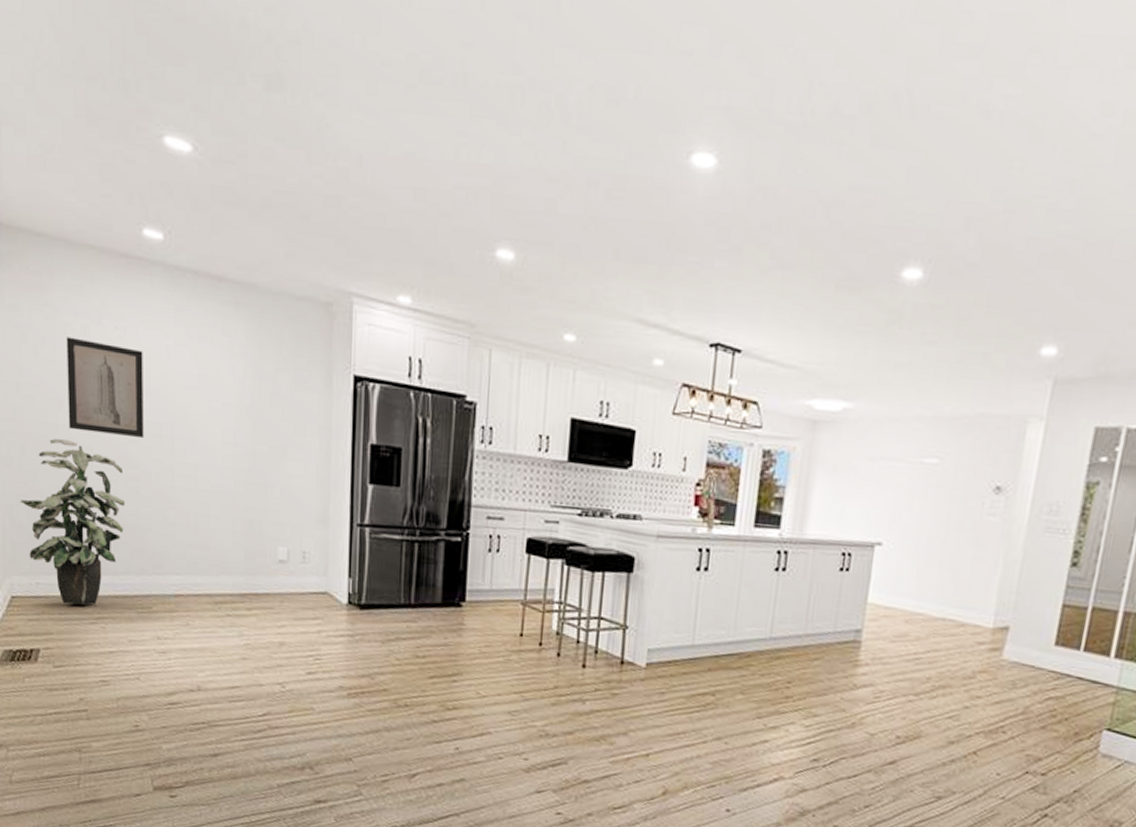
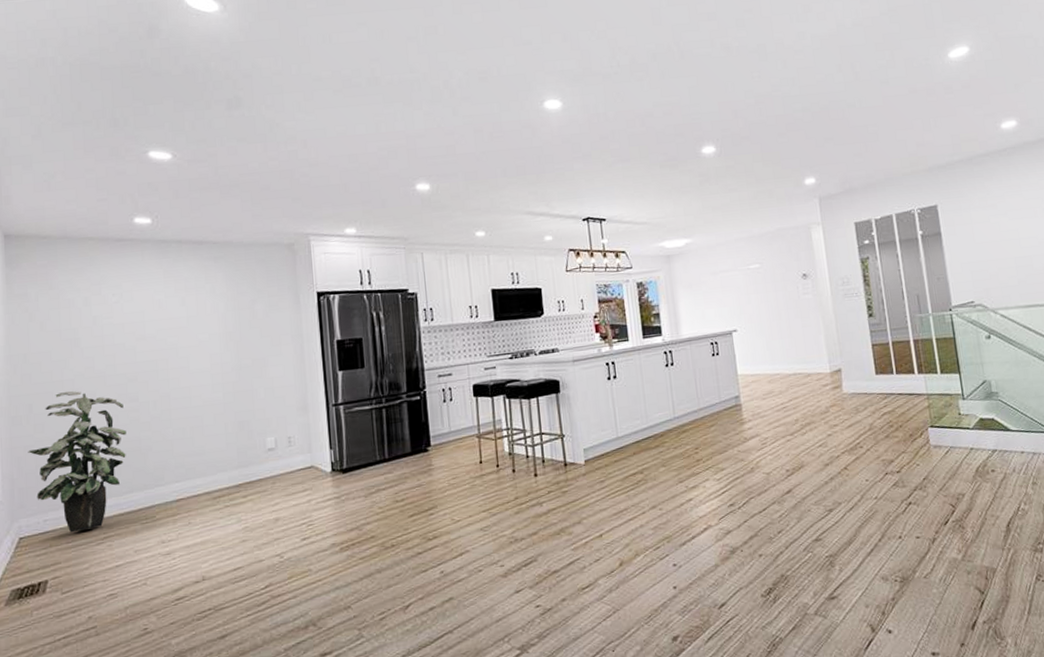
wall art: present [66,337,144,439] -> none [69,307,141,382]

